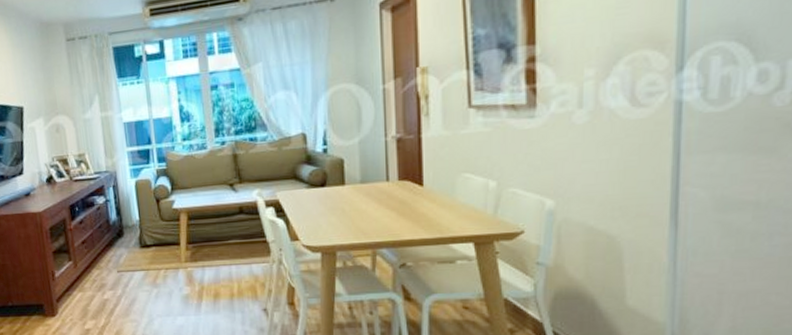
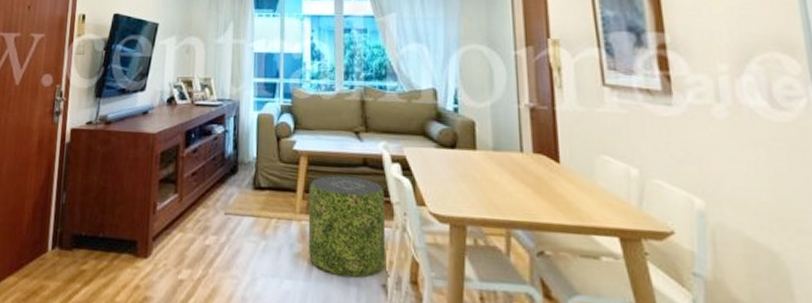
pouf: none [191,224,265,308] -> present [308,175,385,278]

